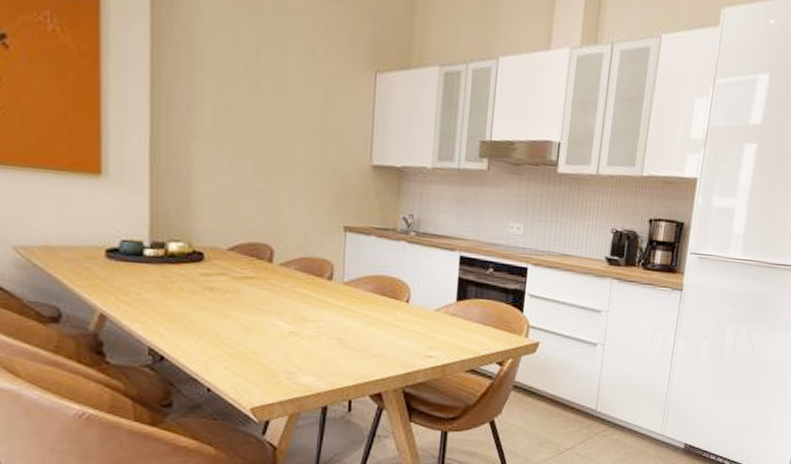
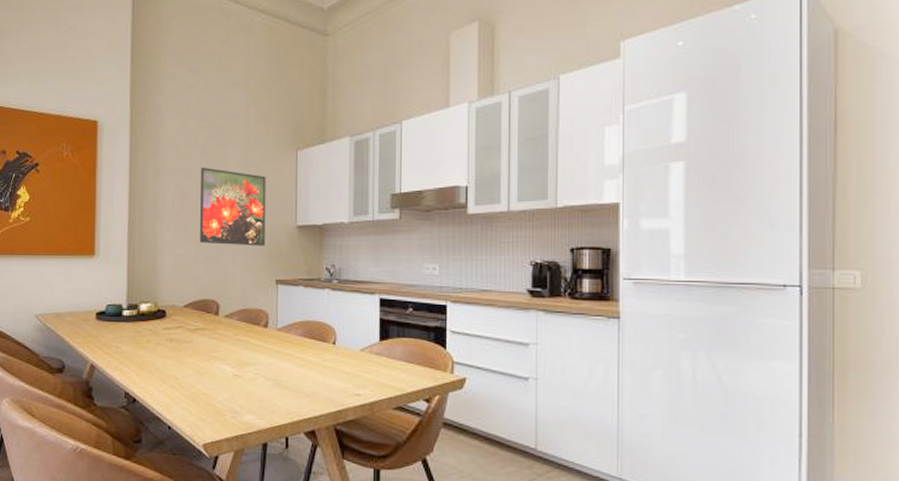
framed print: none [250,76,337,186] -> present [200,167,266,246]

